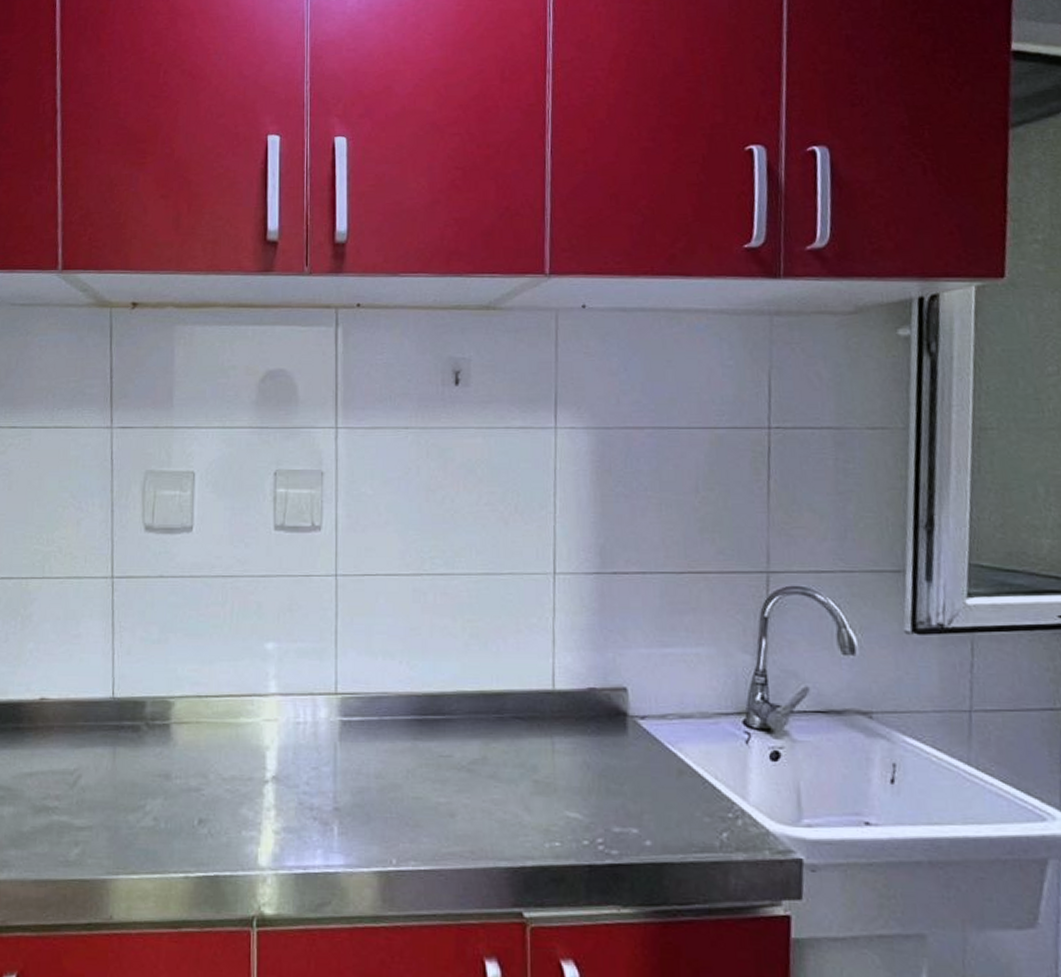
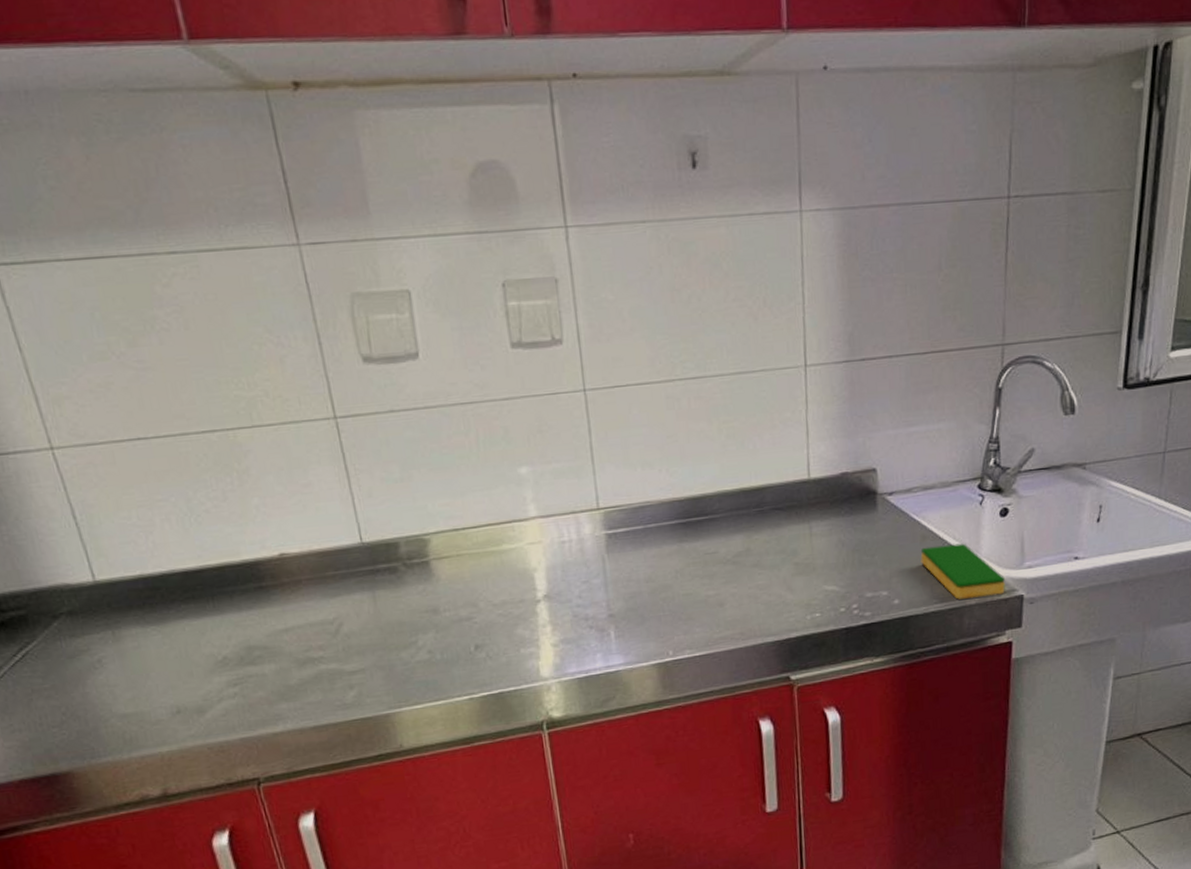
dish sponge: none [676,783,780,854] -> present [920,543,1005,600]

